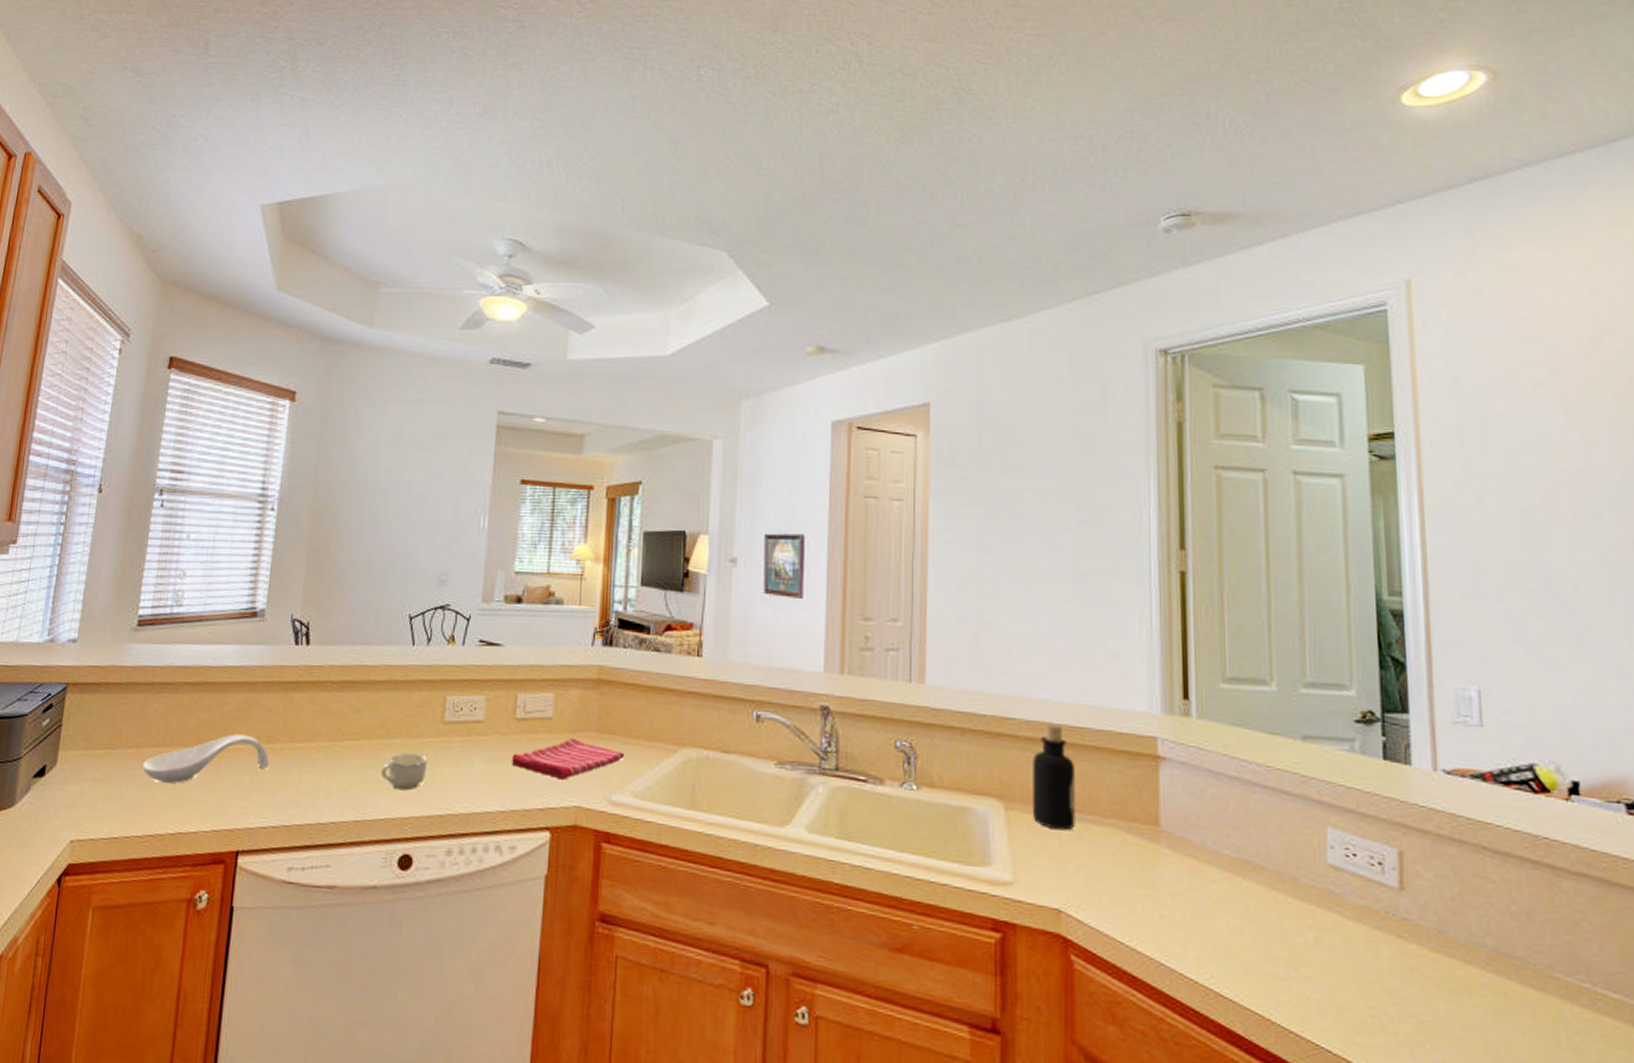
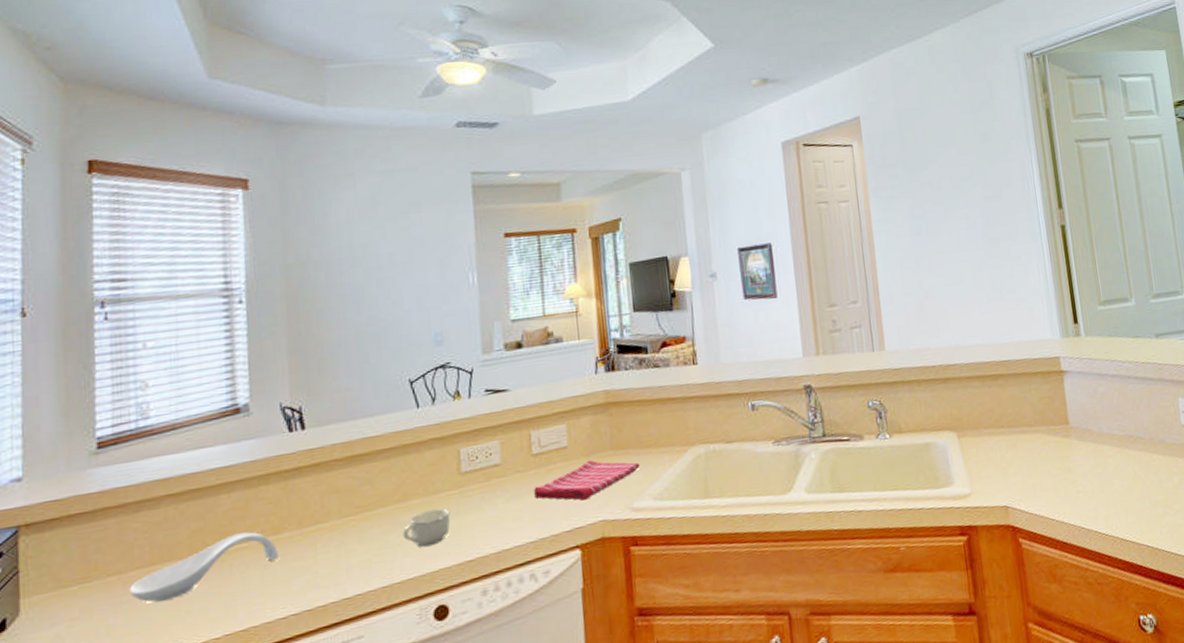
bottle: present [1032,723,1076,831] -> none [973,361,1011,445]

